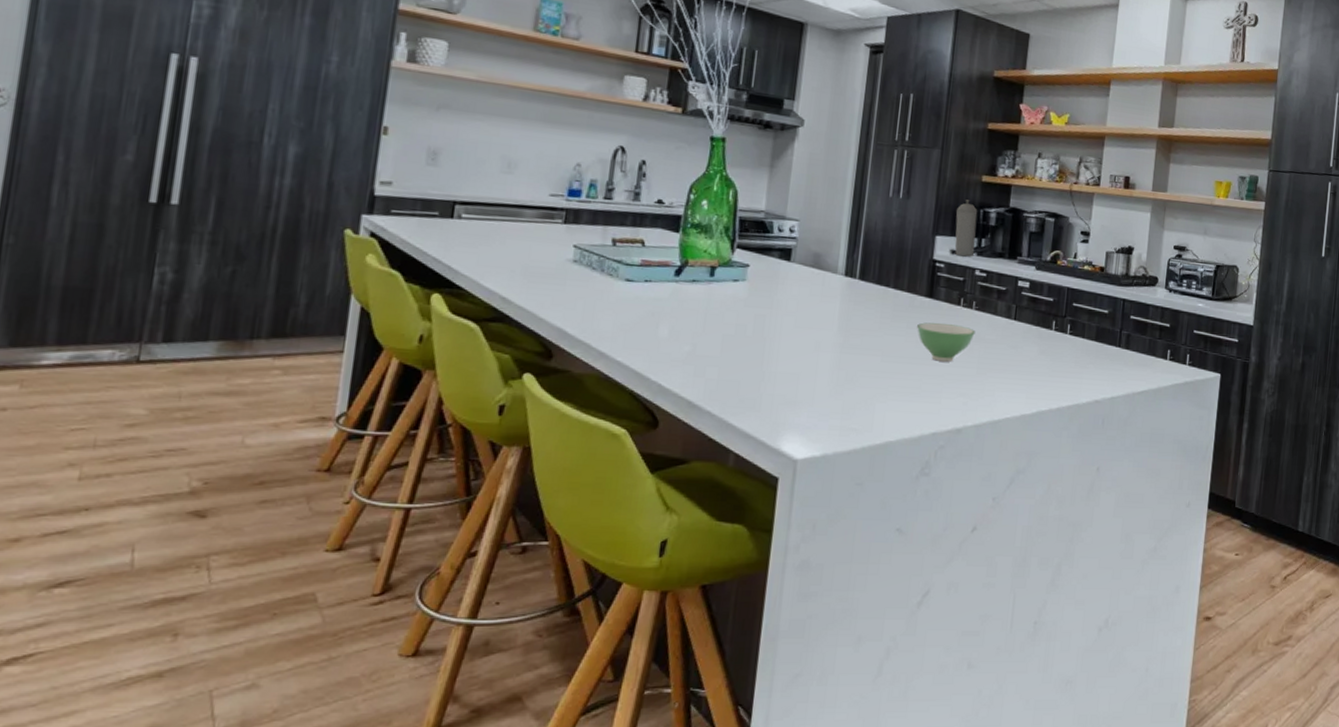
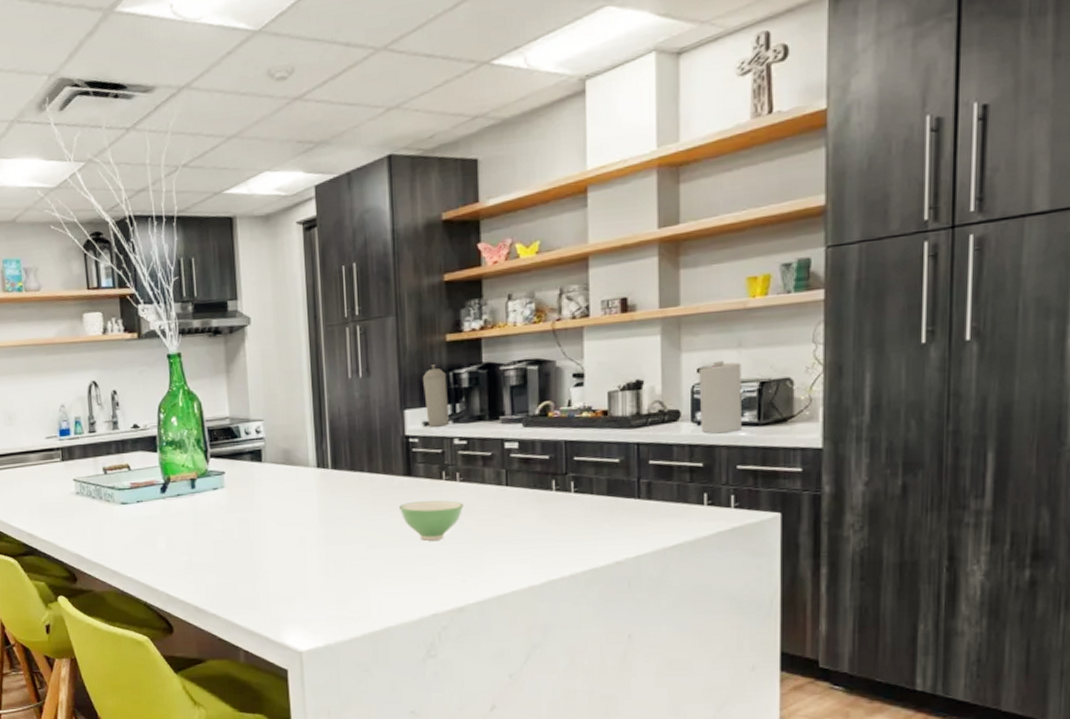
paper towel holder: none [1171,242,1205,303] -> present [699,360,742,434]

